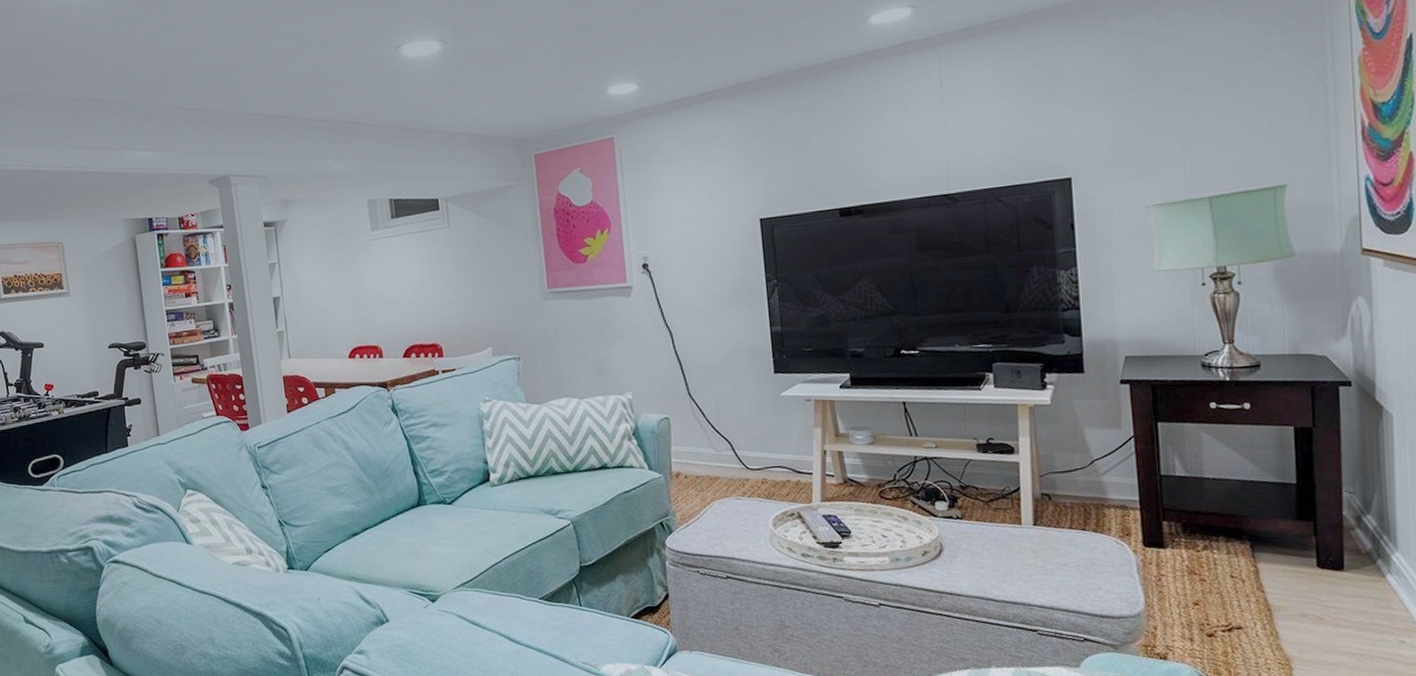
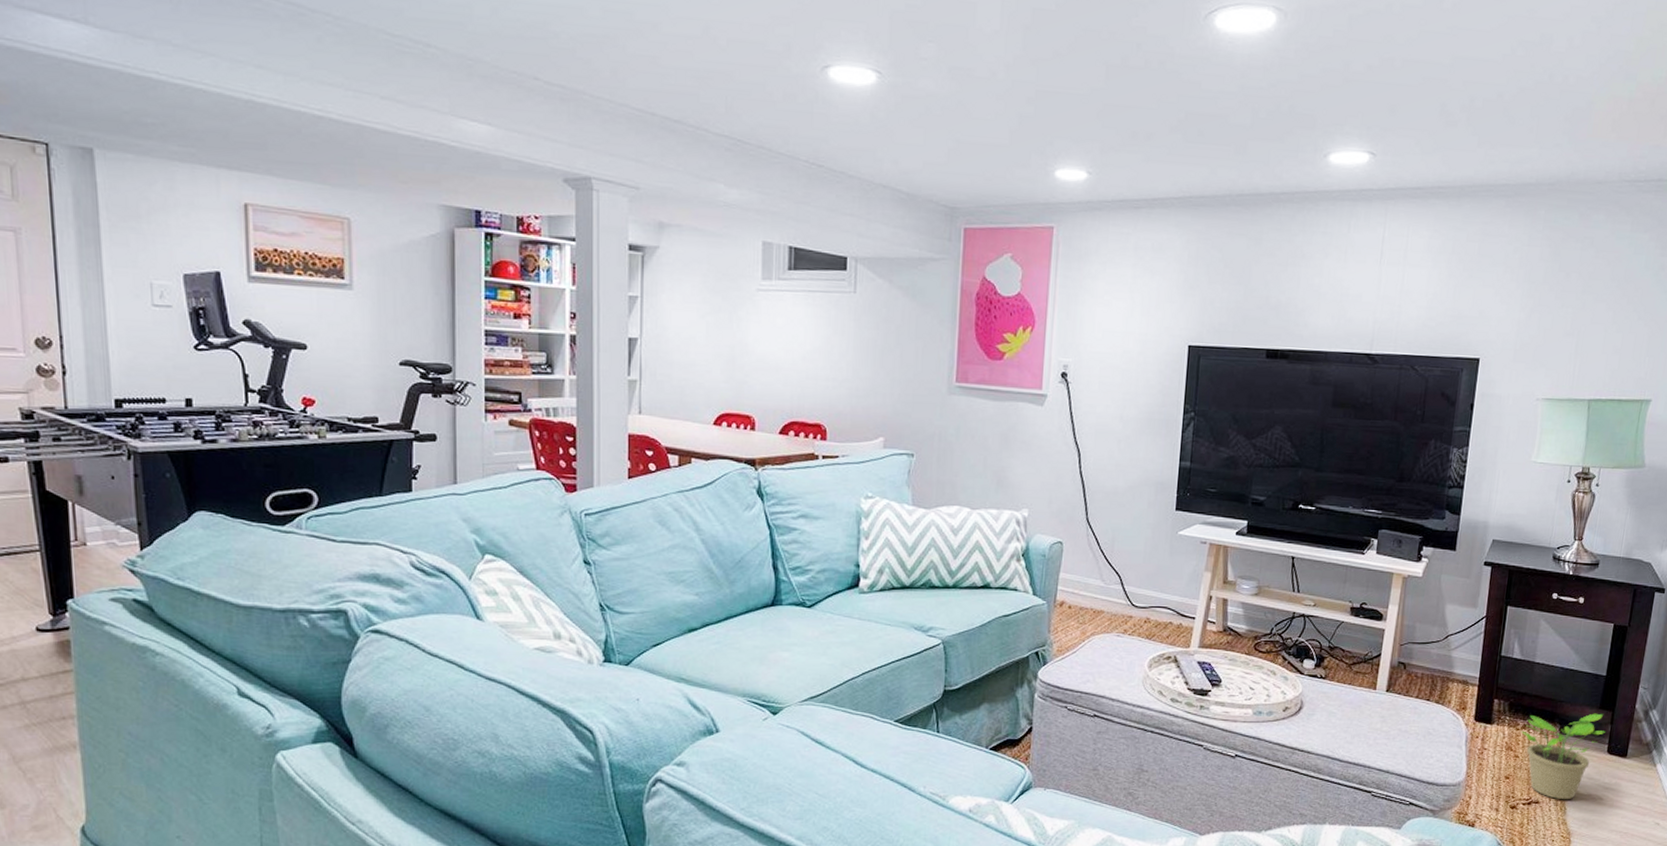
potted plant: none [1202,524,1310,623] -> present [1520,713,1605,800]

